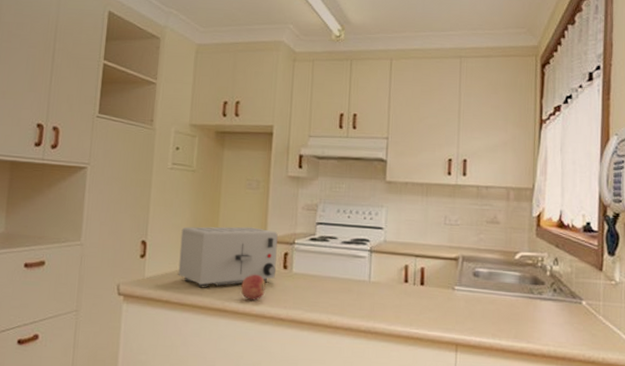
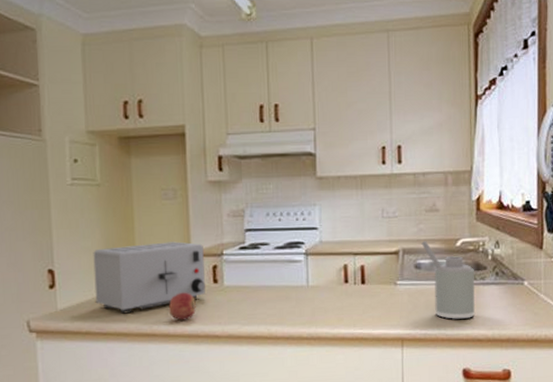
soap dispenser: none [481,251,532,332] -> present [421,241,475,320]

